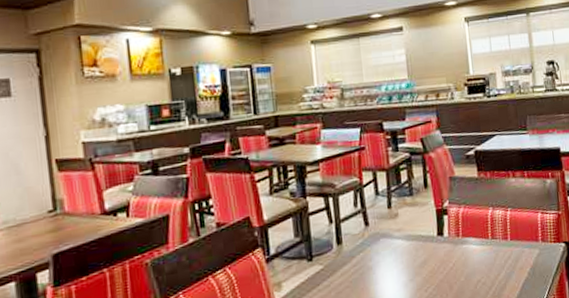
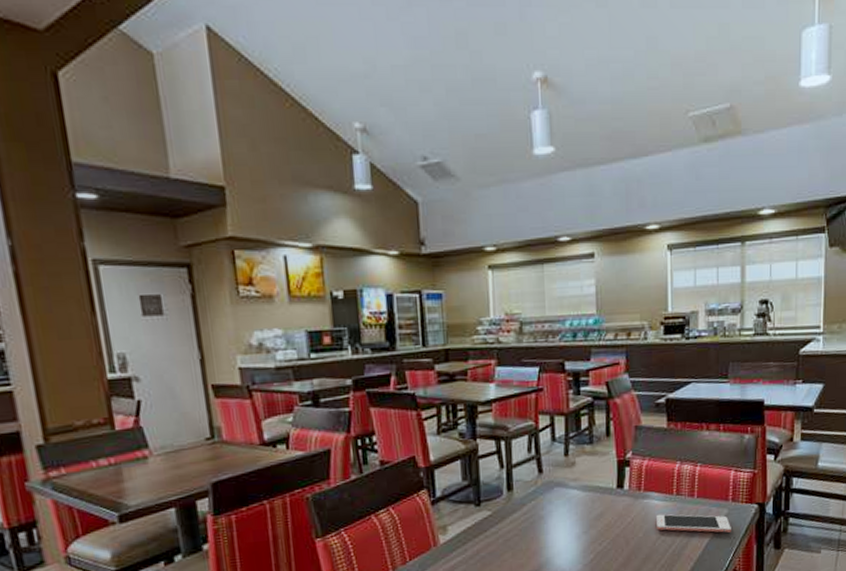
cell phone: none [475,255,544,274] -> present [657,514,731,533]

